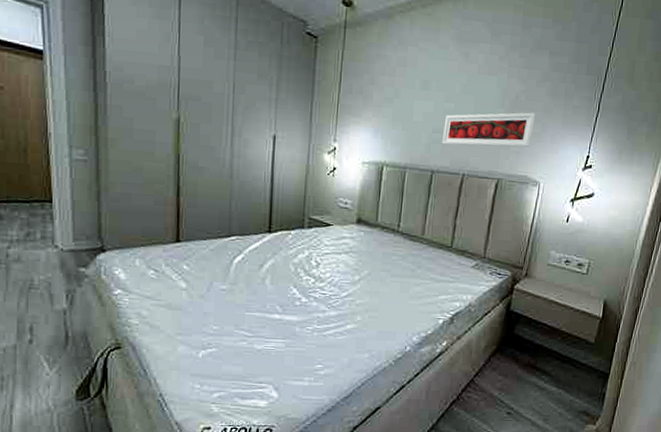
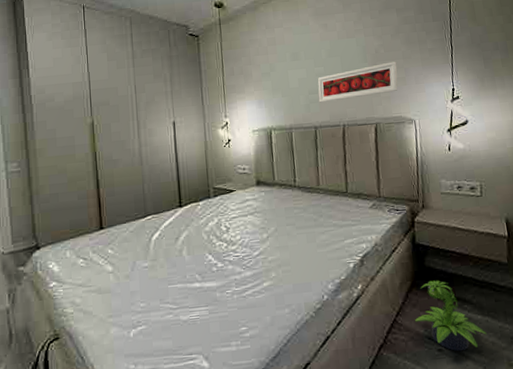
potted plant: none [492,348,557,417] -> present [415,280,487,352]

